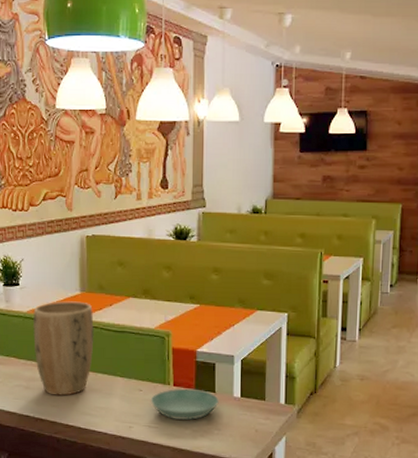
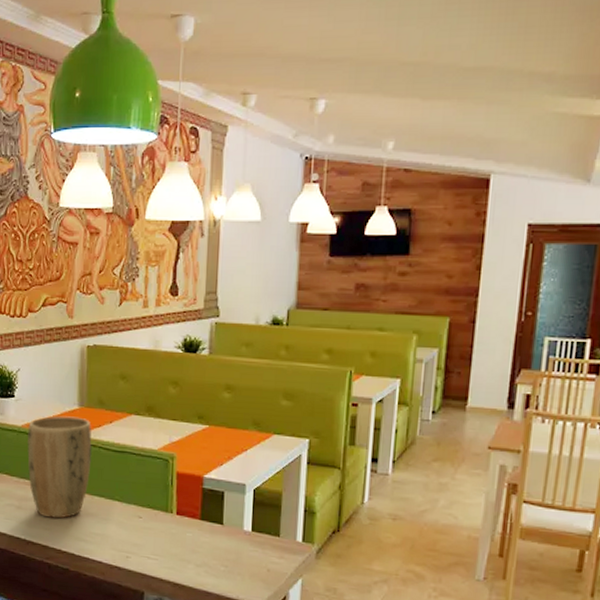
saucer: present [150,388,219,420] -> none [150,517,227,554]

